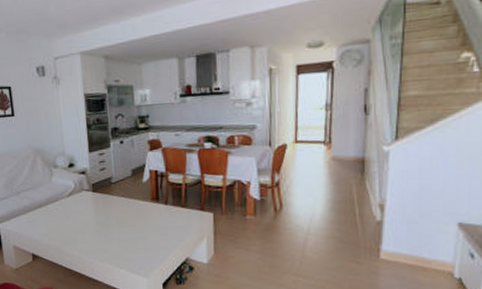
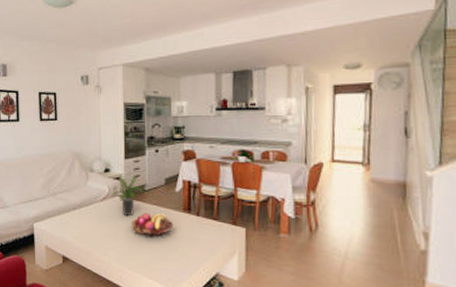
potted plant: none [77,169,111,210] -> present [111,176,145,217]
fruit basket: none [100,204,143,228] -> present [132,213,174,237]

